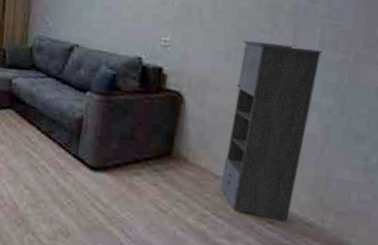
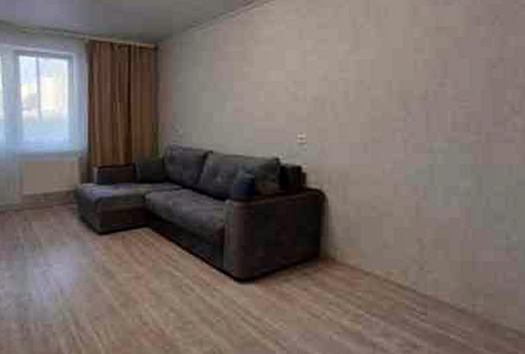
storage cabinet: present [220,40,322,223] -> none [371,130,455,312]

